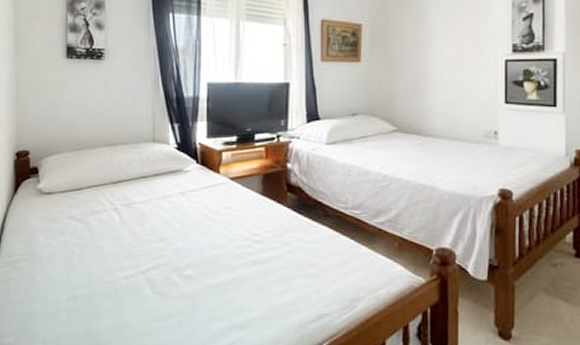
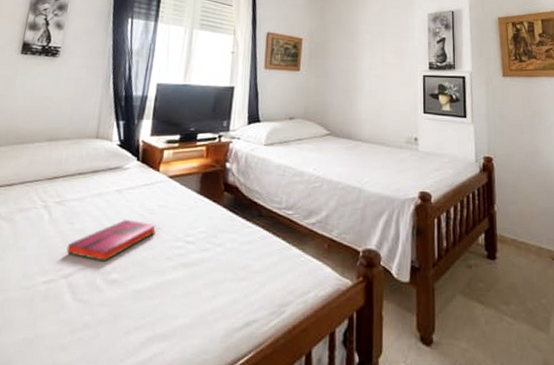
hardback book: none [140,220,222,259] -> present [66,219,156,262]

